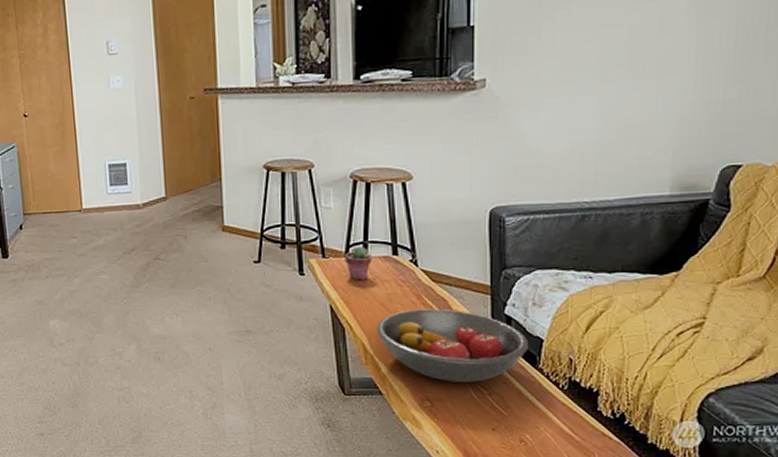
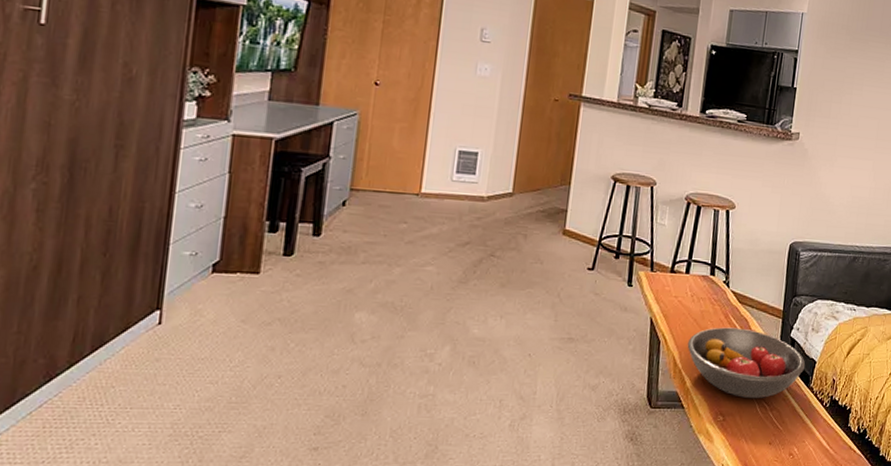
potted succulent: present [345,246,372,281] -> none [670,263,693,296]

